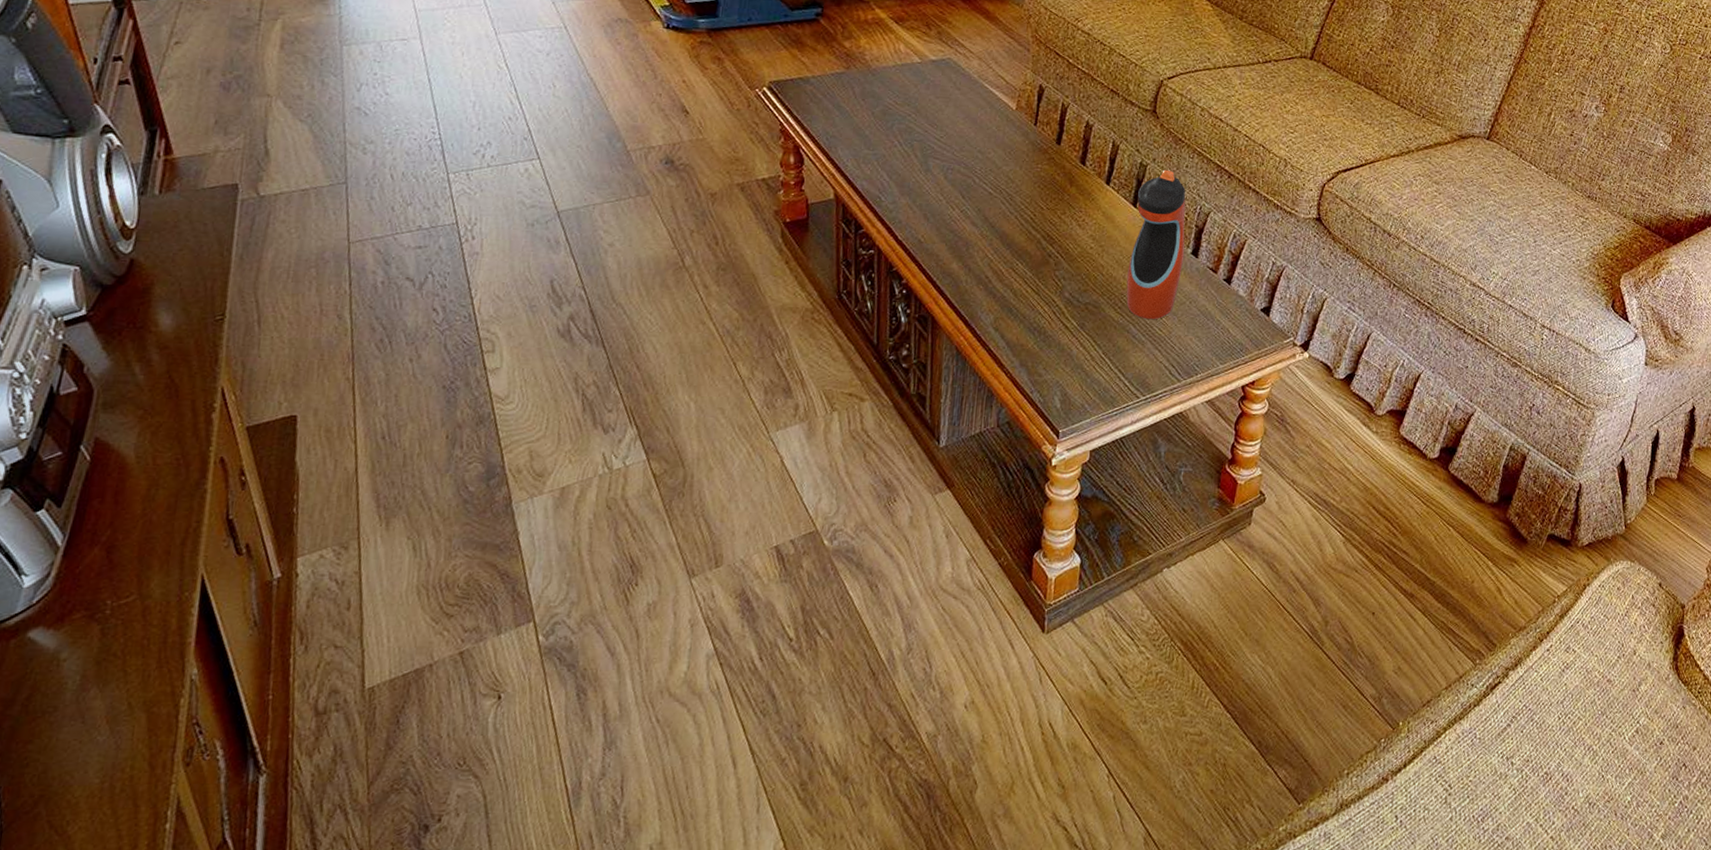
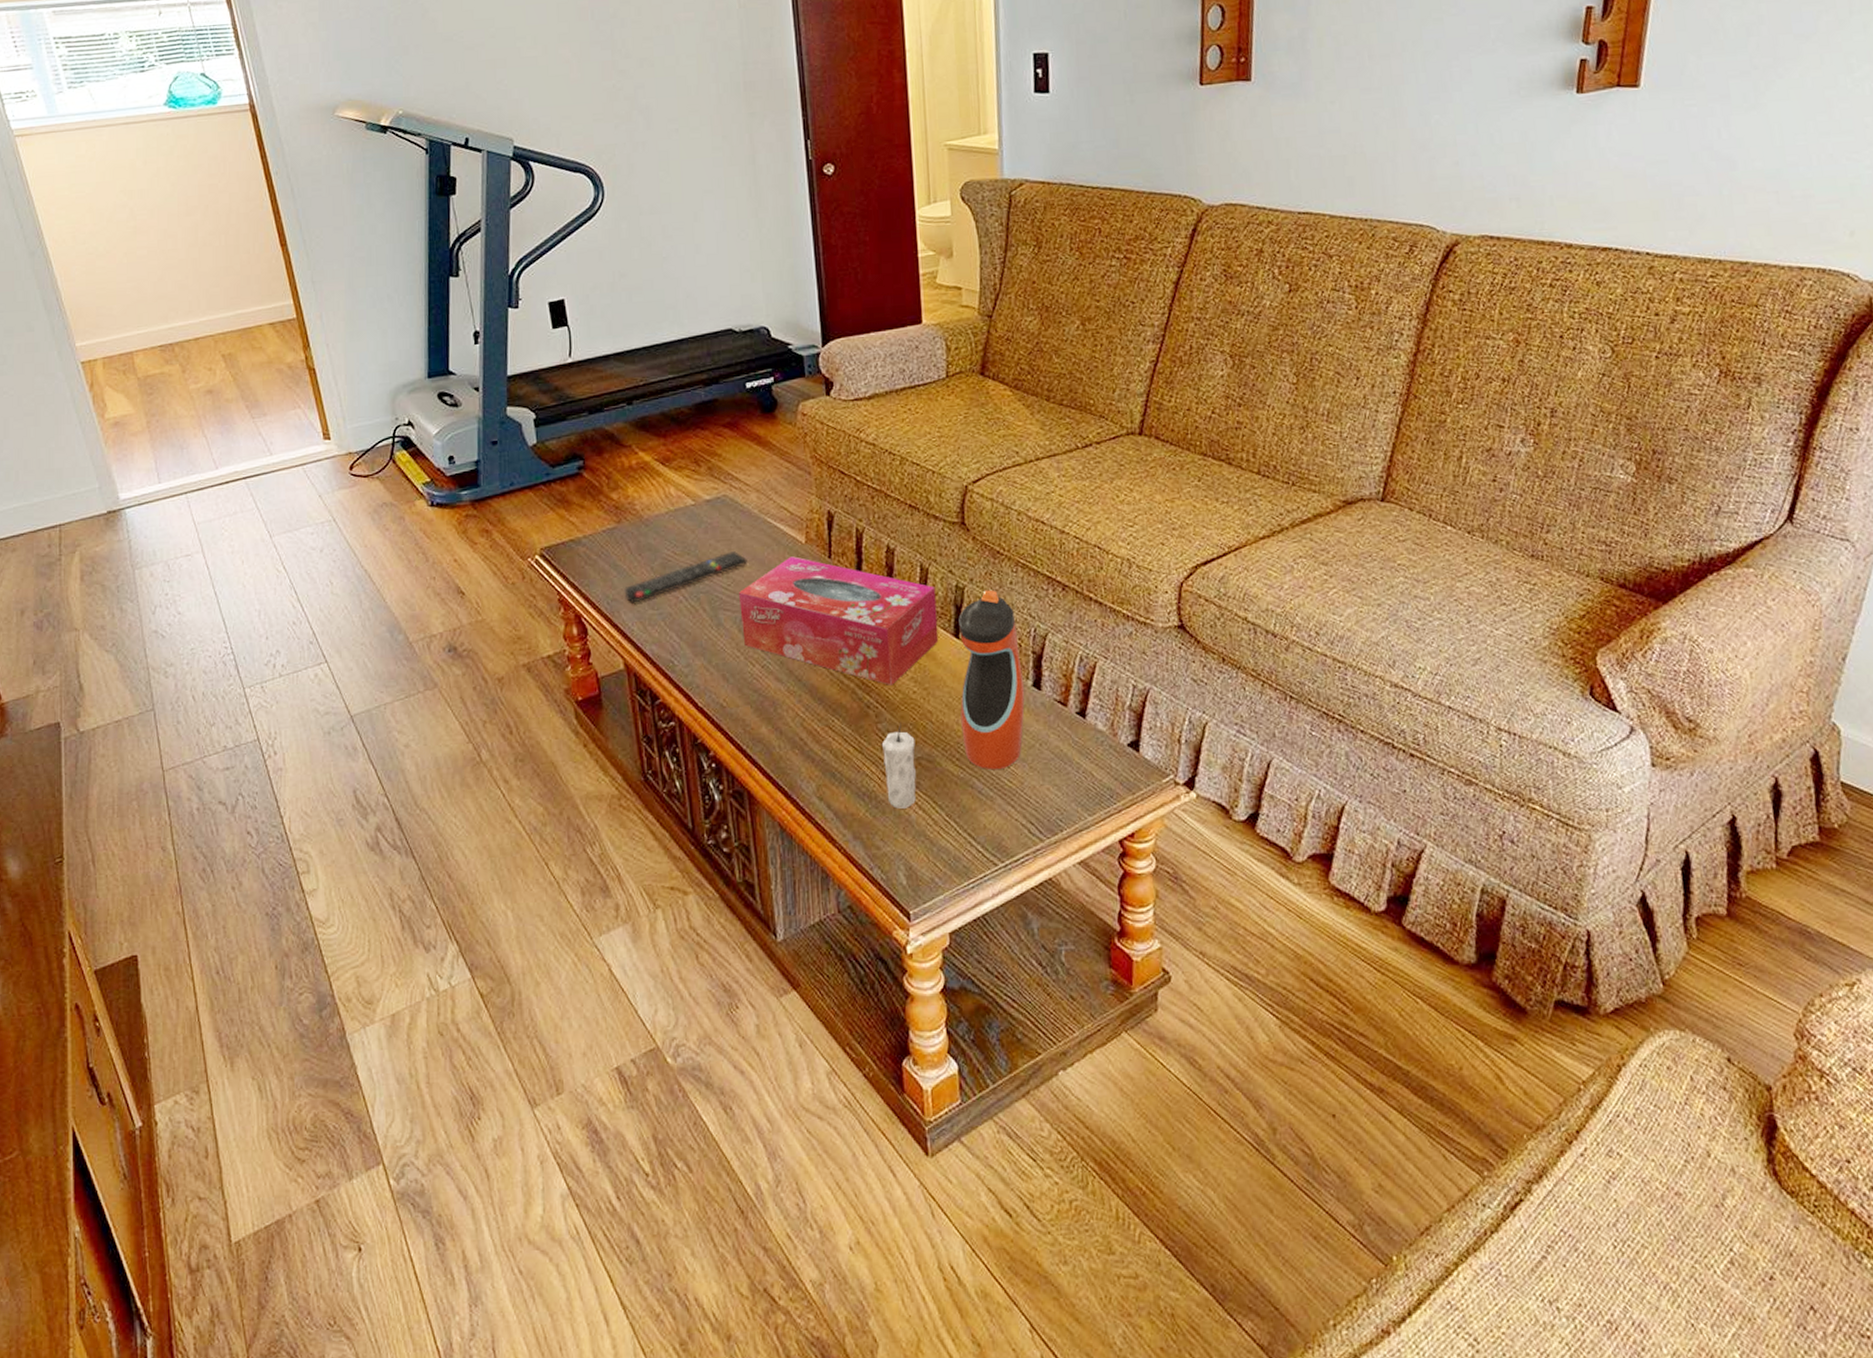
remote control: none [844,108,963,142] -> present [624,551,749,603]
tissue box: none [947,119,1123,240] -> present [739,556,939,685]
candle: none [1055,272,1086,344] -> present [881,722,917,809]

